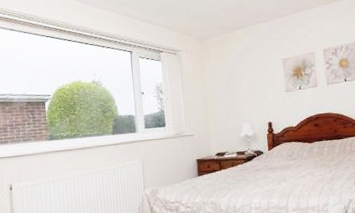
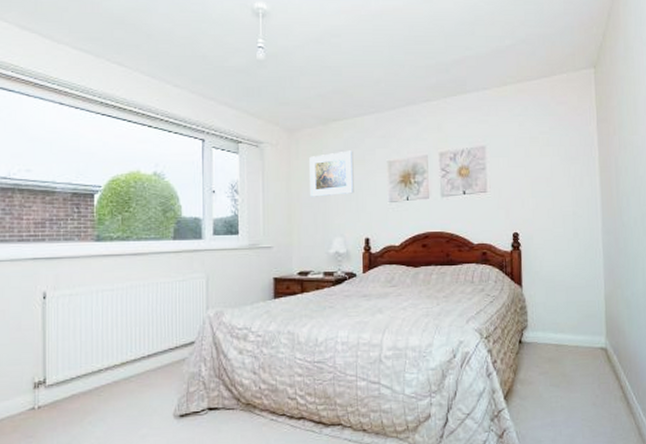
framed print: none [219,52,257,92] -> present [309,150,354,197]

